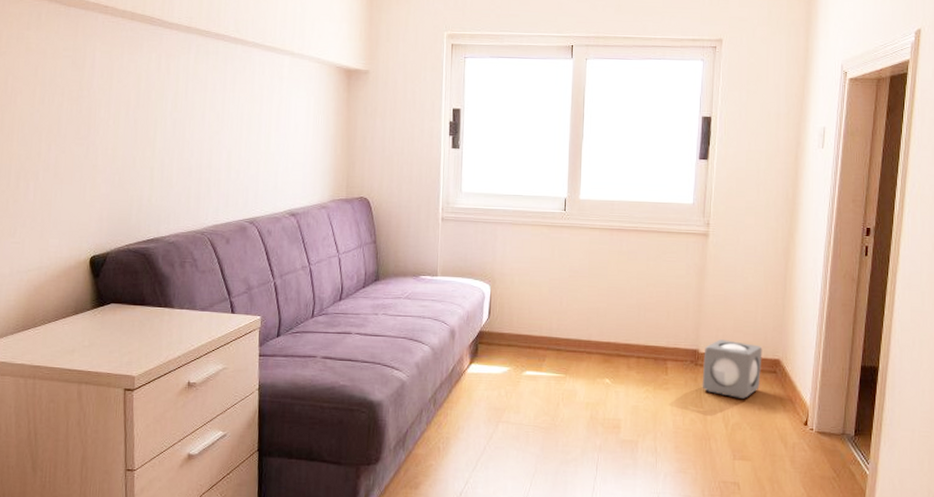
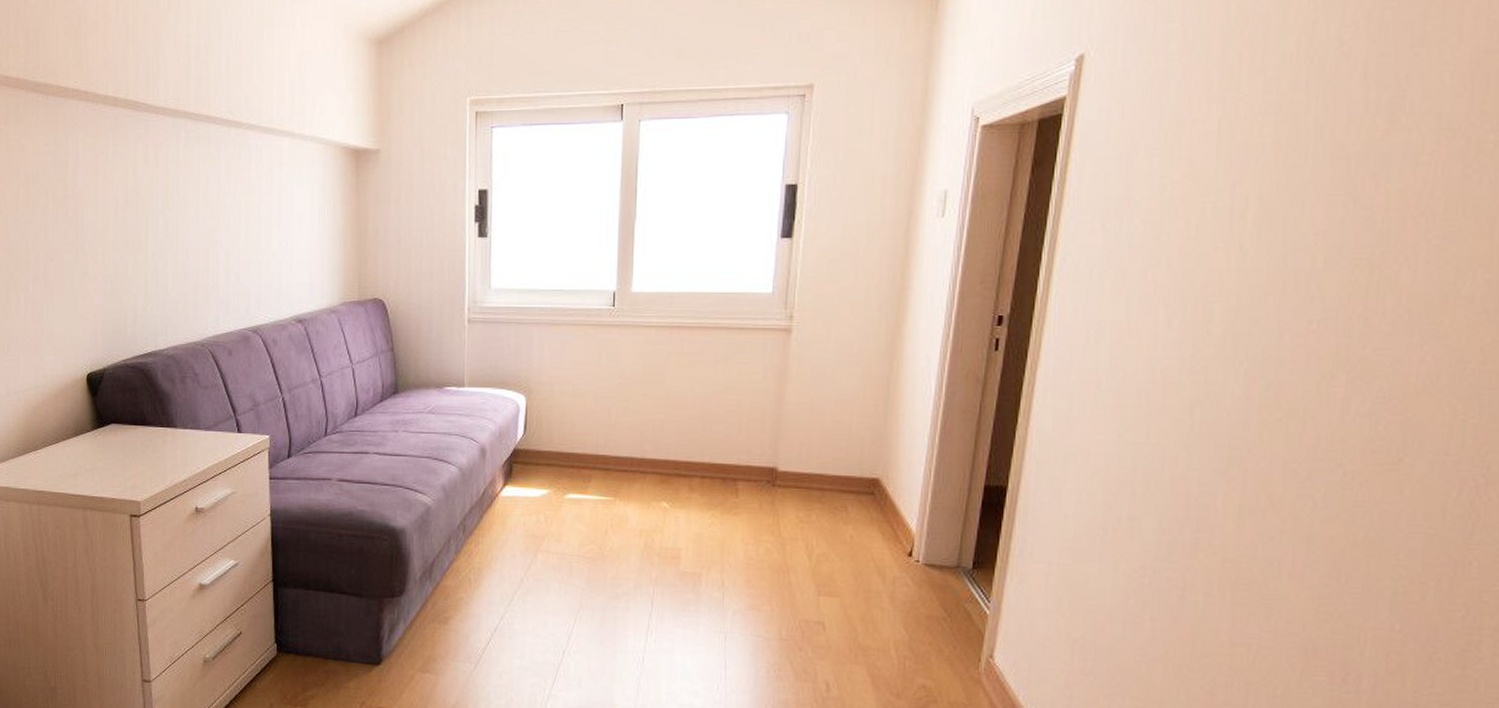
speaker: present [702,339,763,400] -> none [780,455,857,526]

